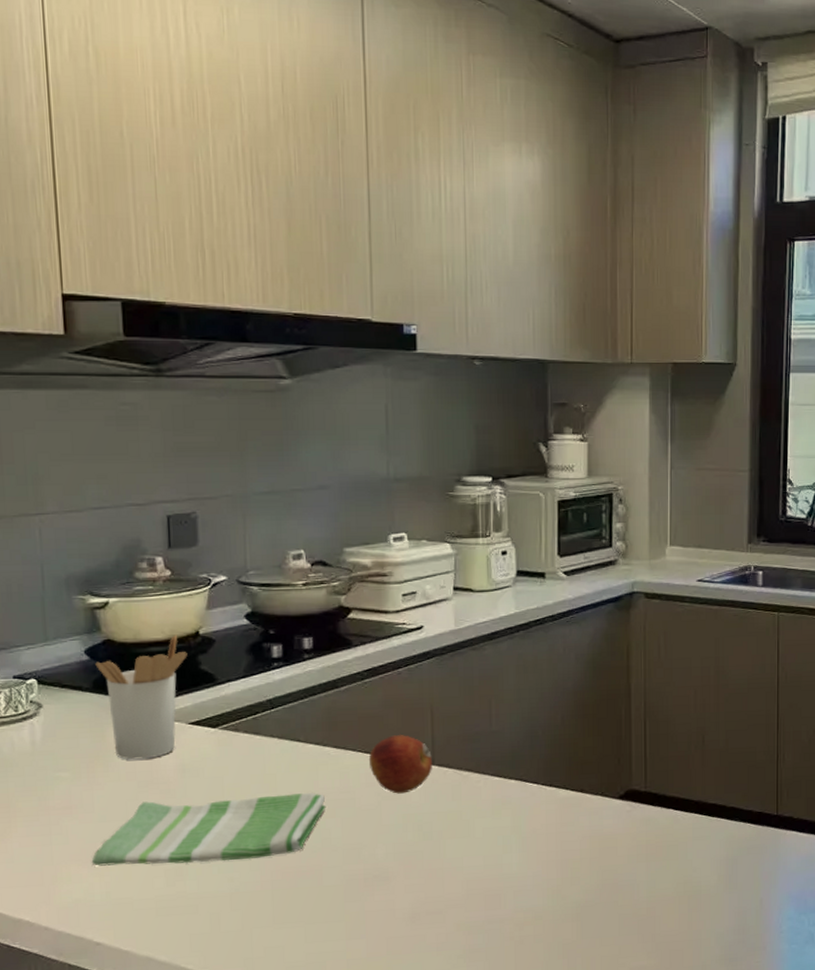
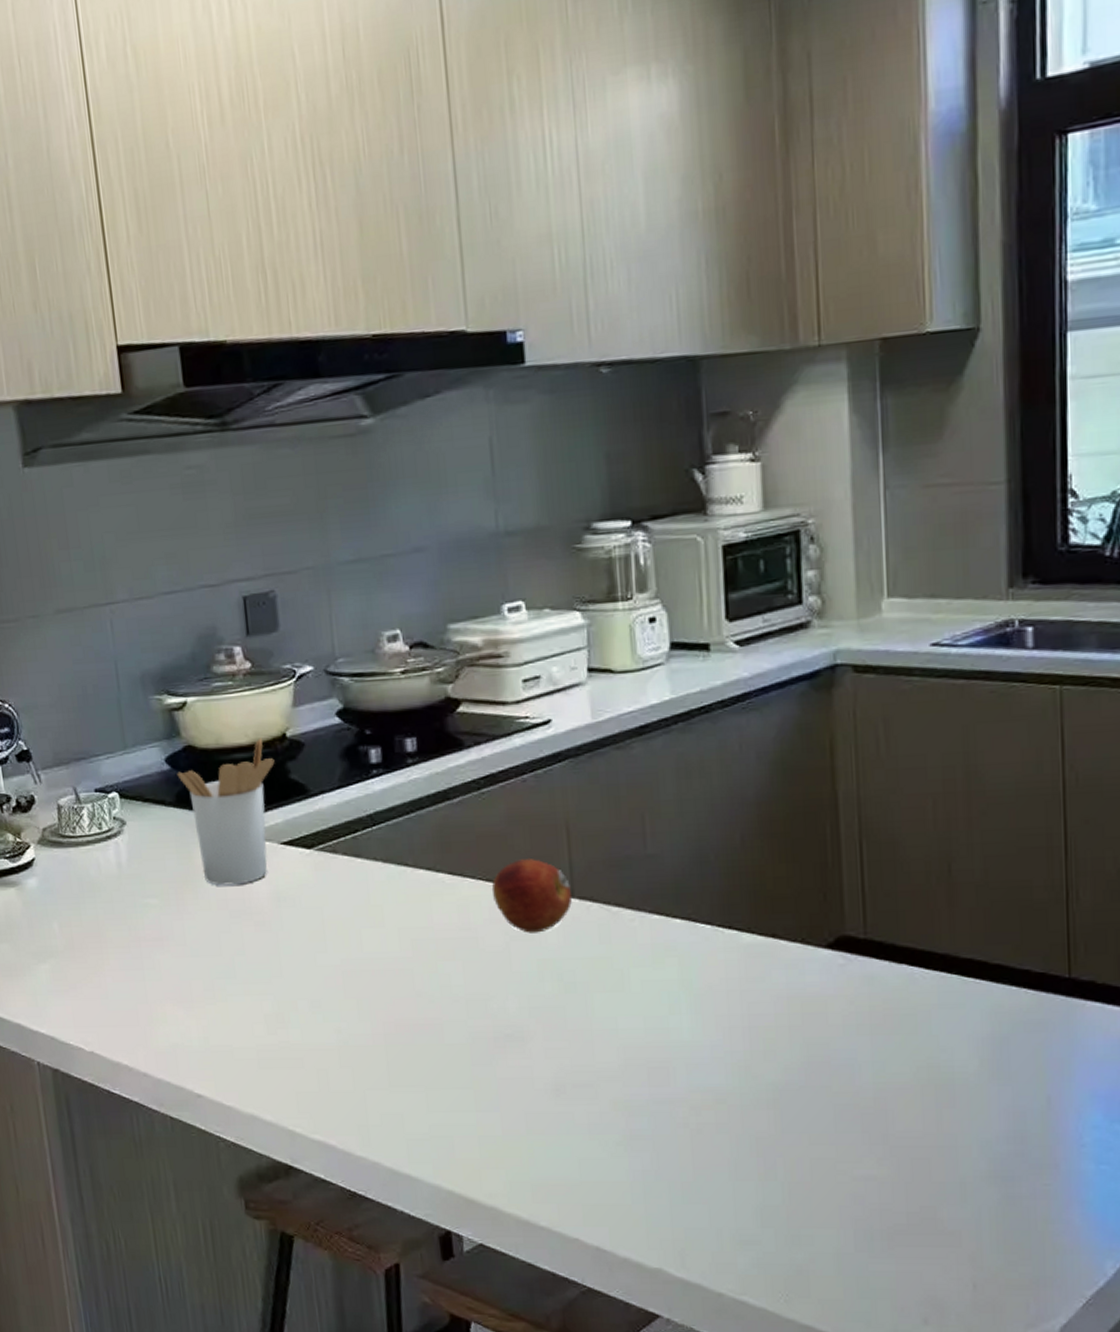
dish towel: present [91,793,326,866] -> none [186,929,444,1008]

